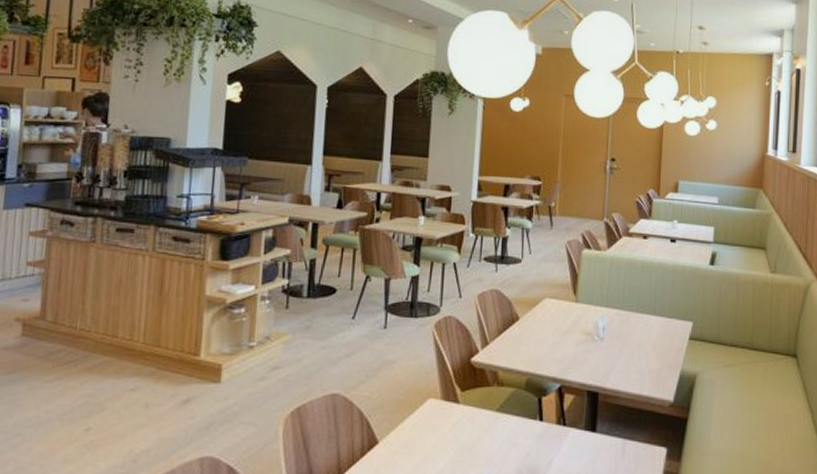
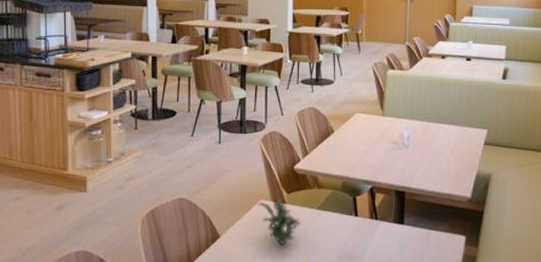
succulent plant: none [426,397,476,455] -> present [258,199,301,245]

